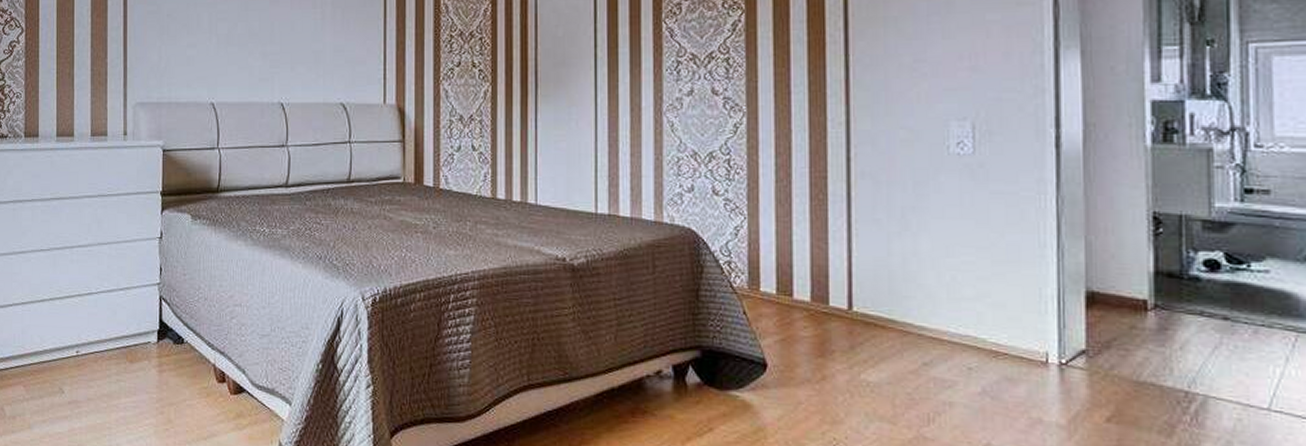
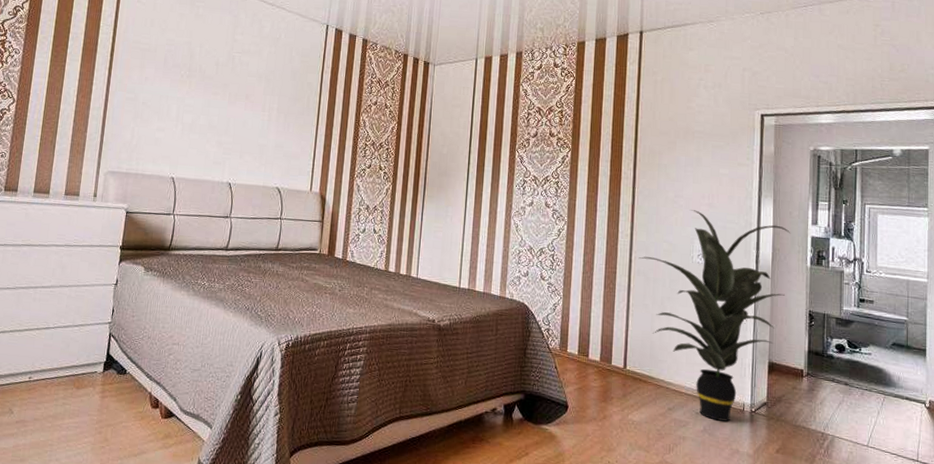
indoor plant: none [861,78,1115,379] -> present [638,210,791,422]

